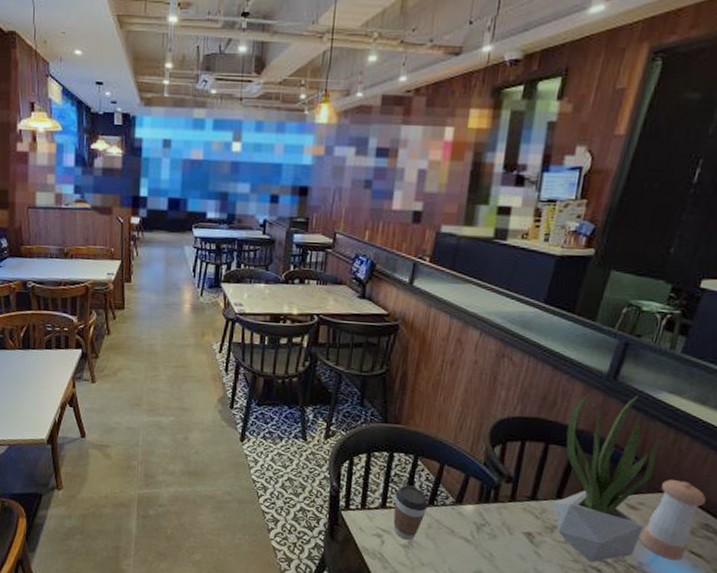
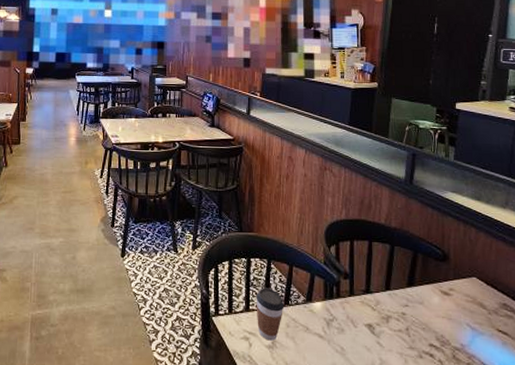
potted plant: present [553,393,668,563] -> none [383,195,460,348]
pepper shaker: present [639,480,706,561] -> none [457,266,500,340]

